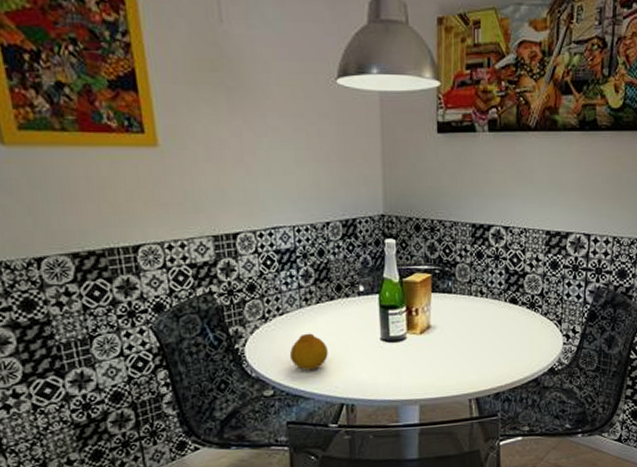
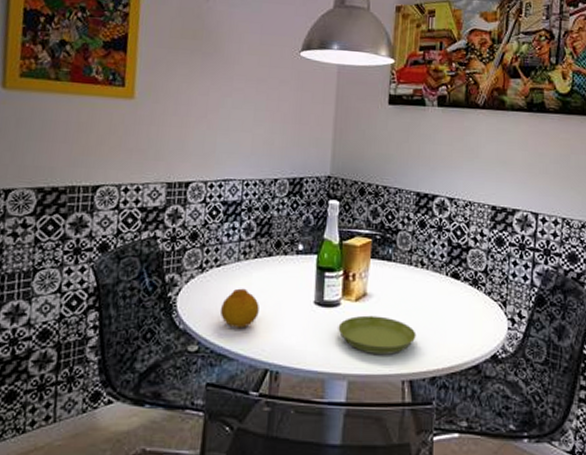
saucer: none [406,345,480,380] -> present [338,315,416,355]

